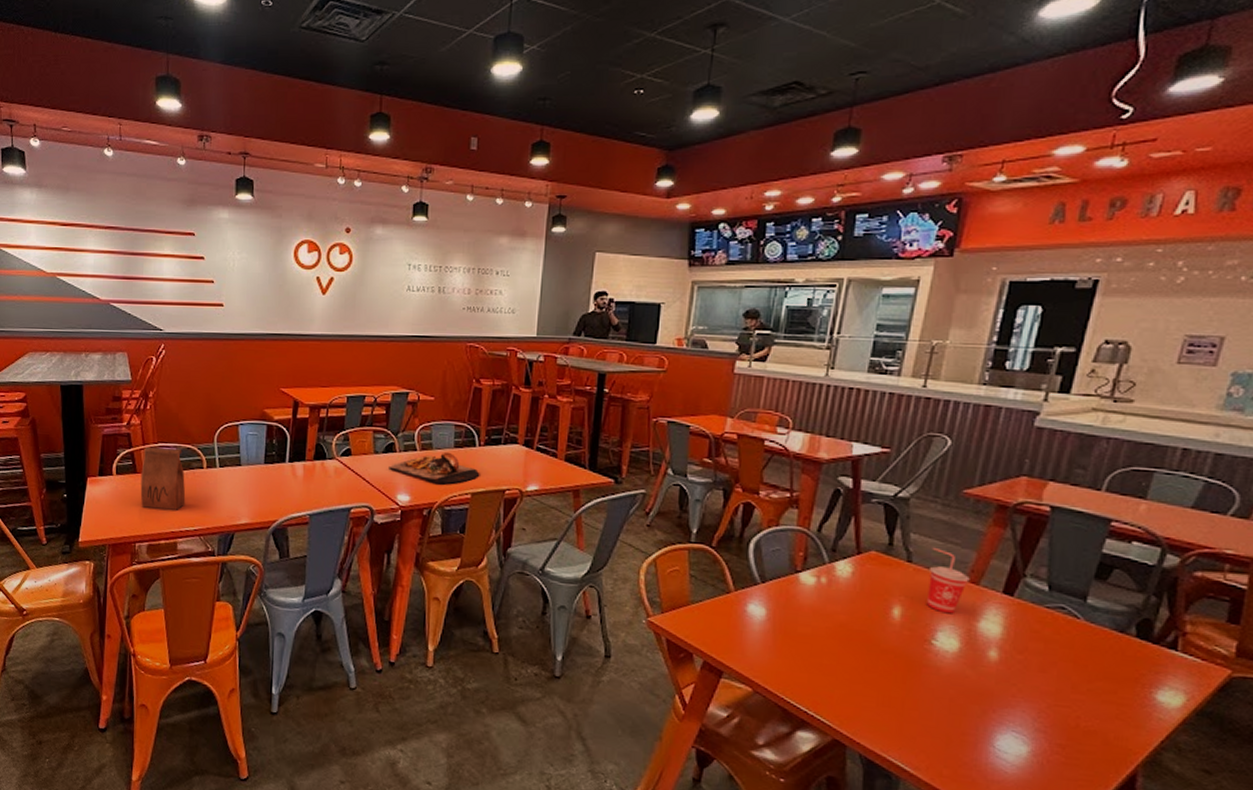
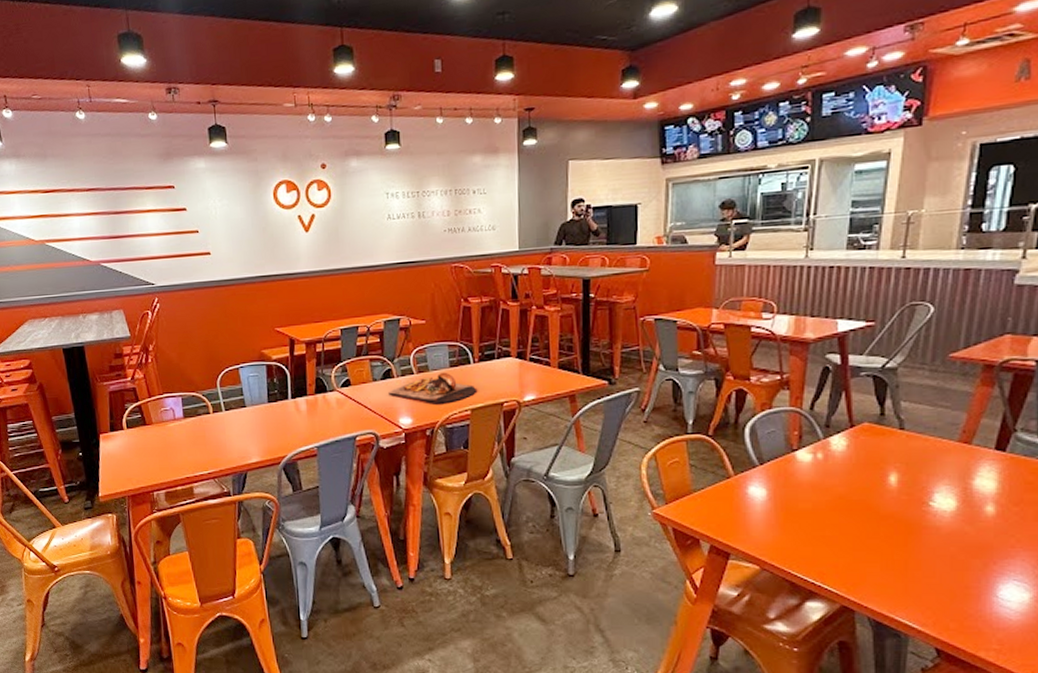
paper bag: present [140,446,186,510] -> none [150,397,197,457]
beverage cup: present [927,547,970,614] -> none [922,412,962,475]

